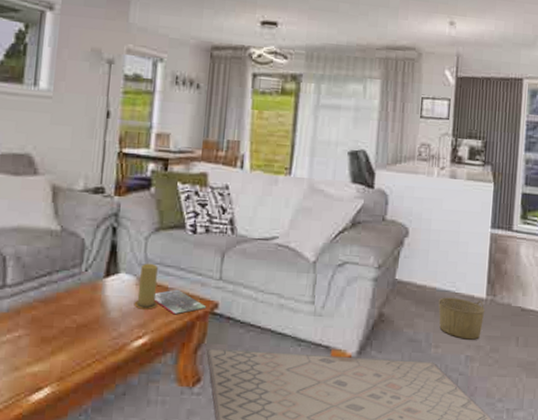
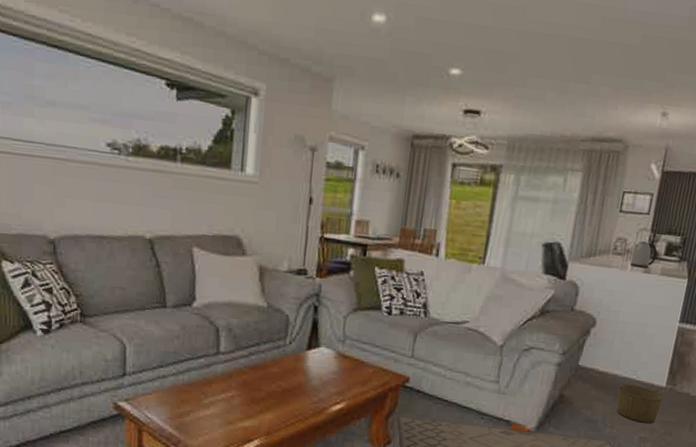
candle: present [134,263,158,310] -> none [332,339,355,380]
magazine: present [153,289,207,315] -> none [350,363,399,386]
kettle: none [435,146,461,174] -> present [629,241,658,269]

